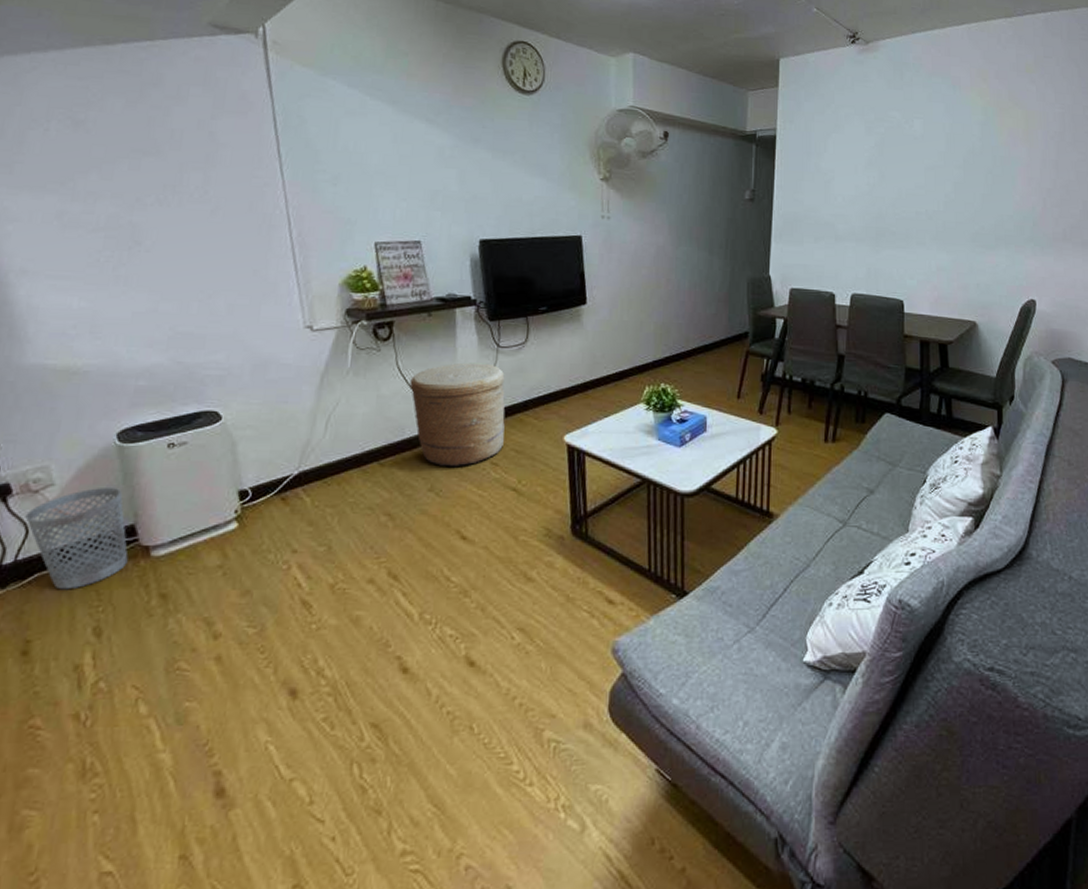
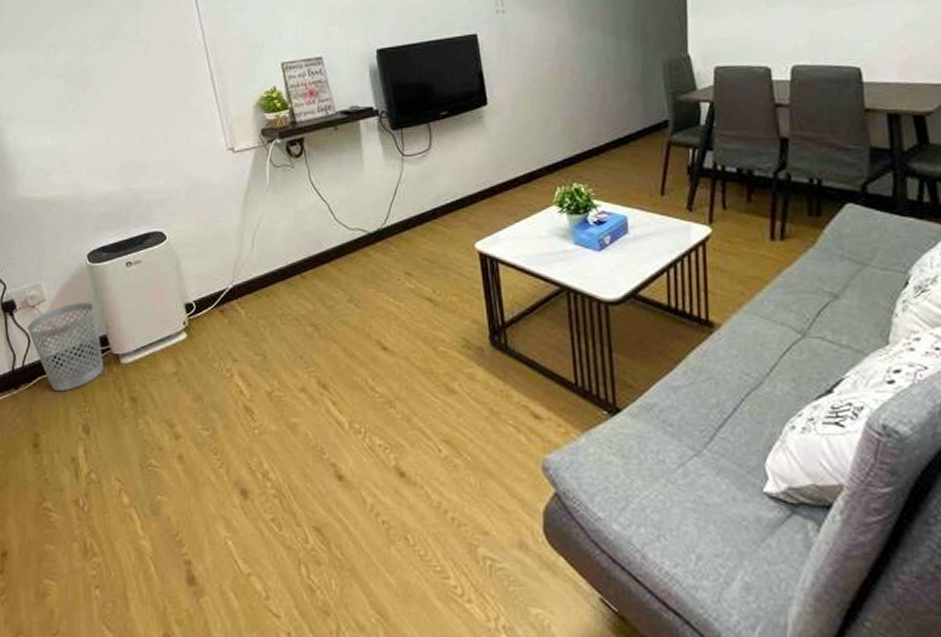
basket: present [409,362,505,468] -> none [323,173,415,278]

